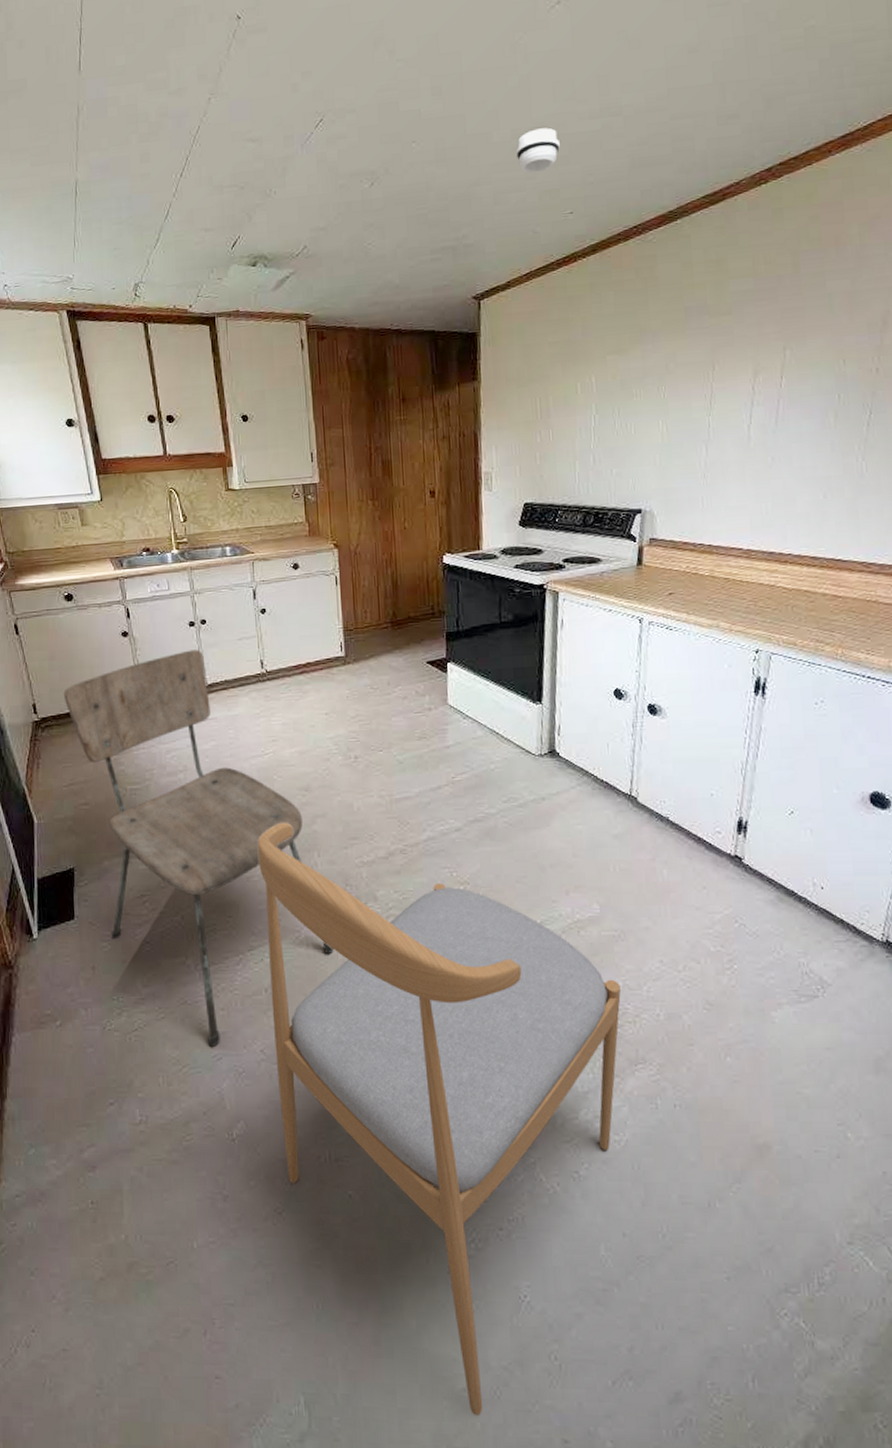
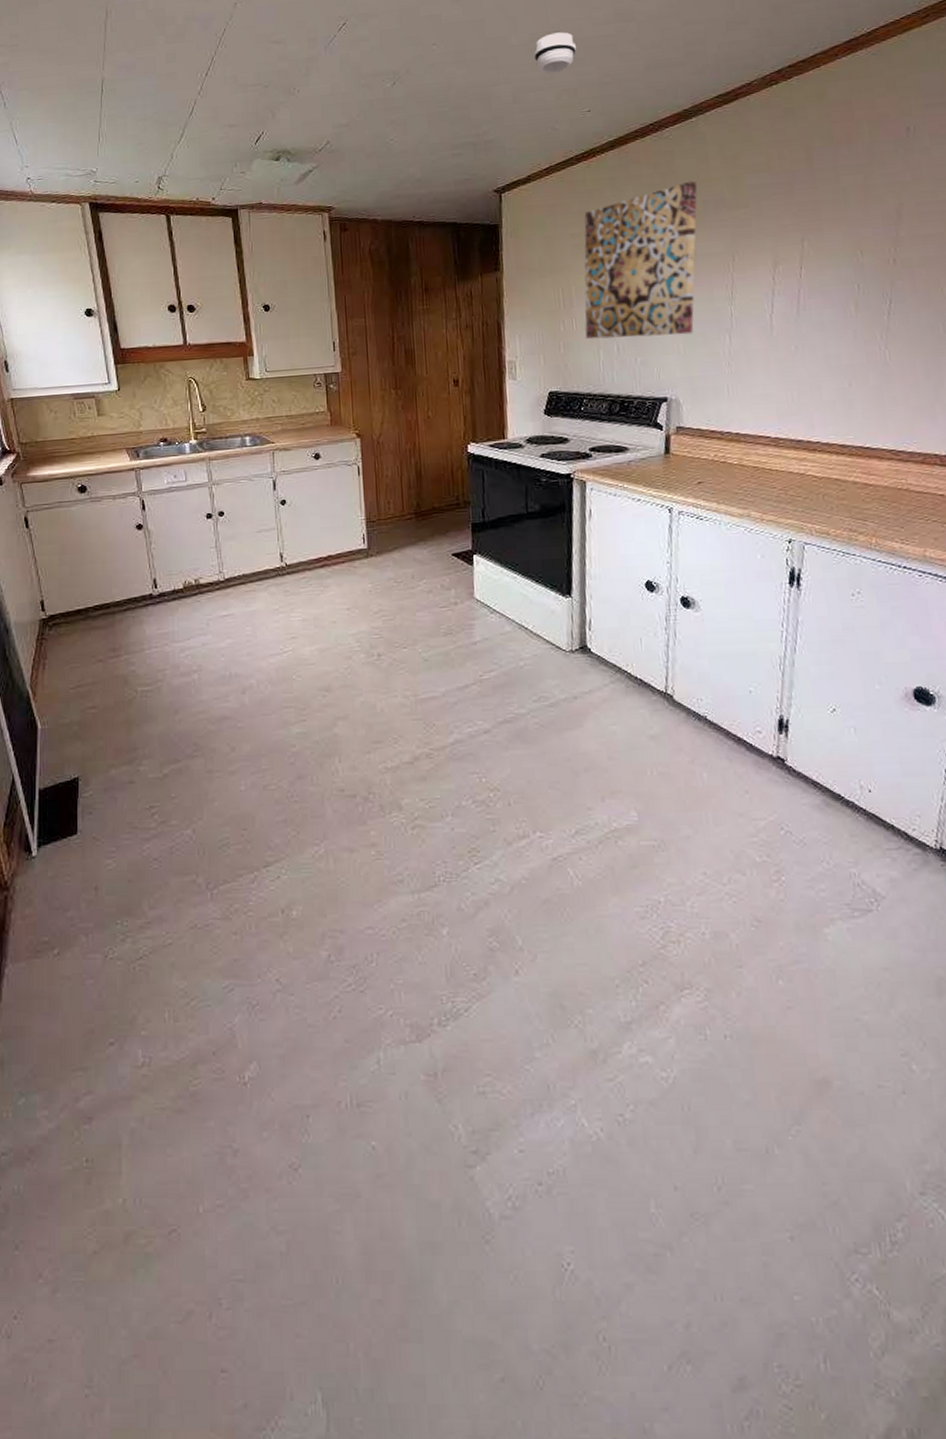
dining chair: present [63,649,334,1046] -> none [73,542,356,976]
dining chair: present [257,822,622,1417] -> none [274,725,664,1413]
wall art: none [561,286,680,451] -> present [584,181,698,340]

